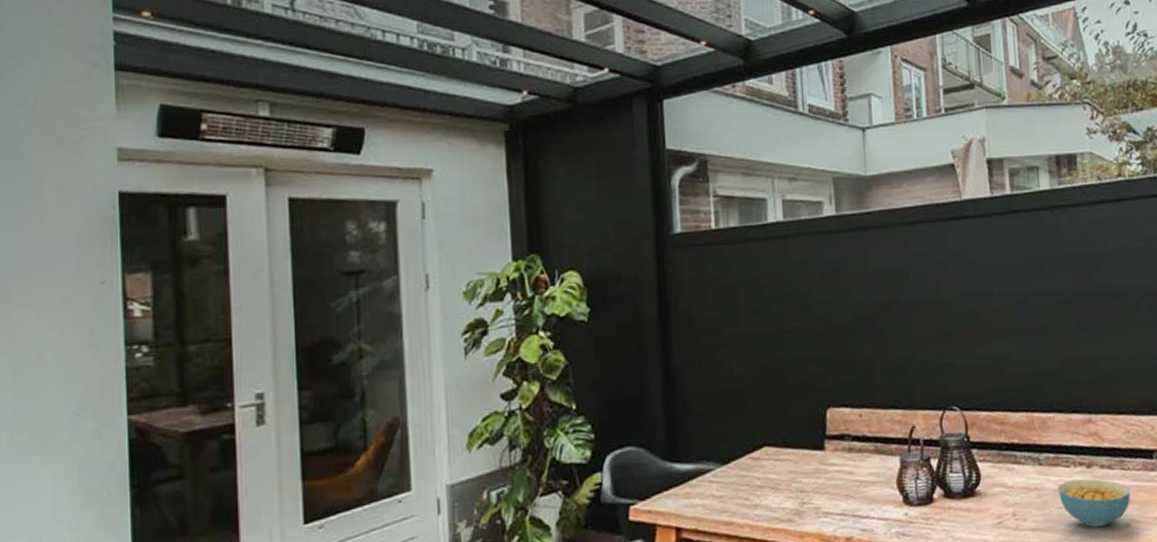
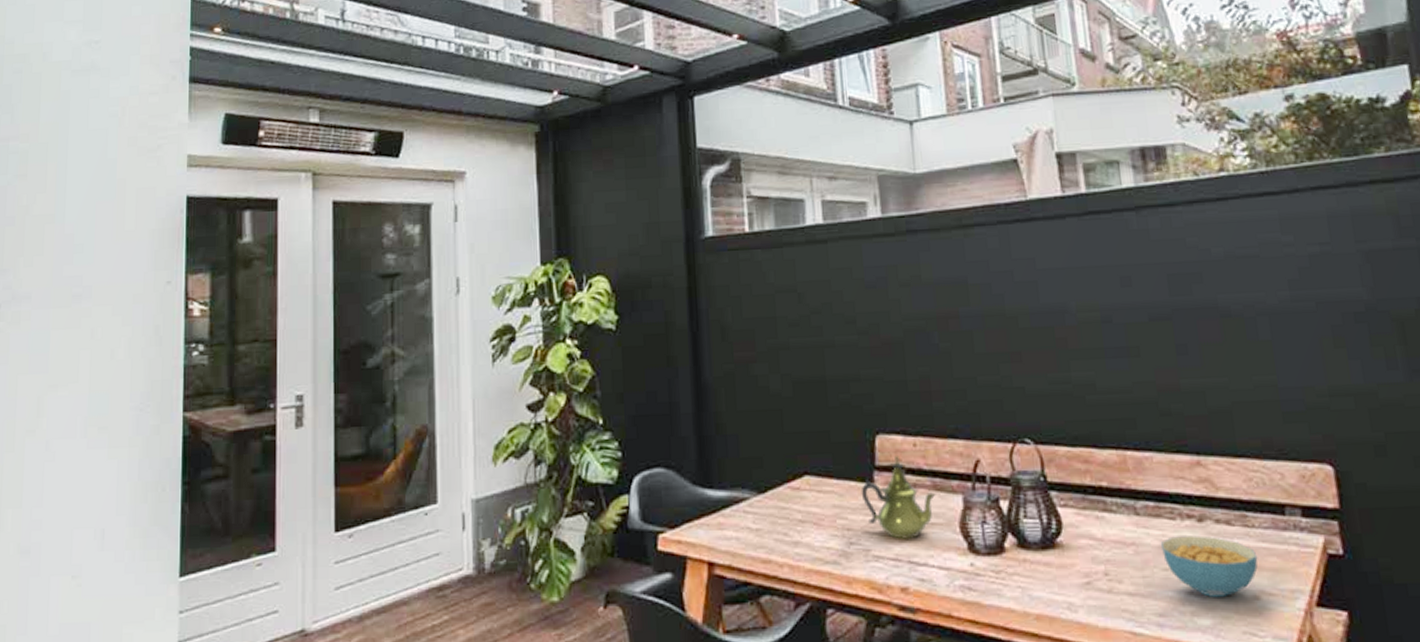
teapot: none [813,426,878,497] -> present [861,456,936,539]

